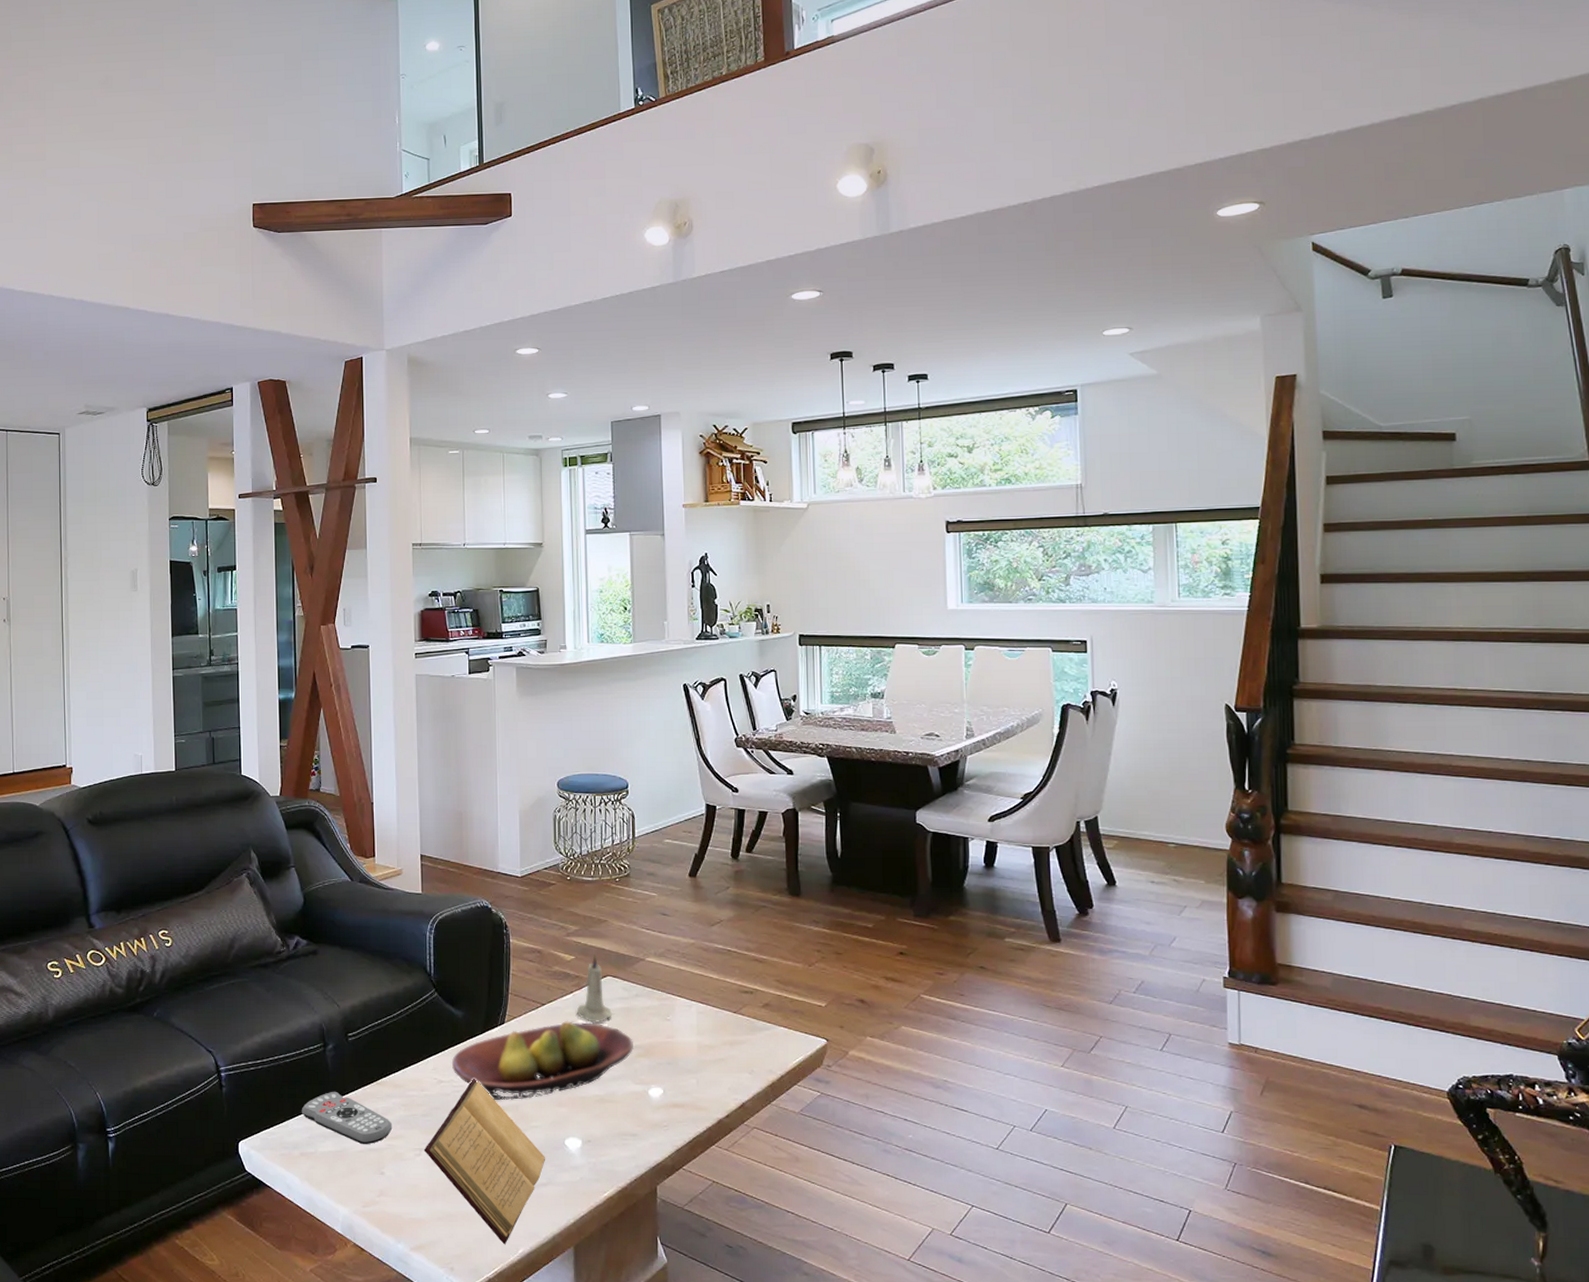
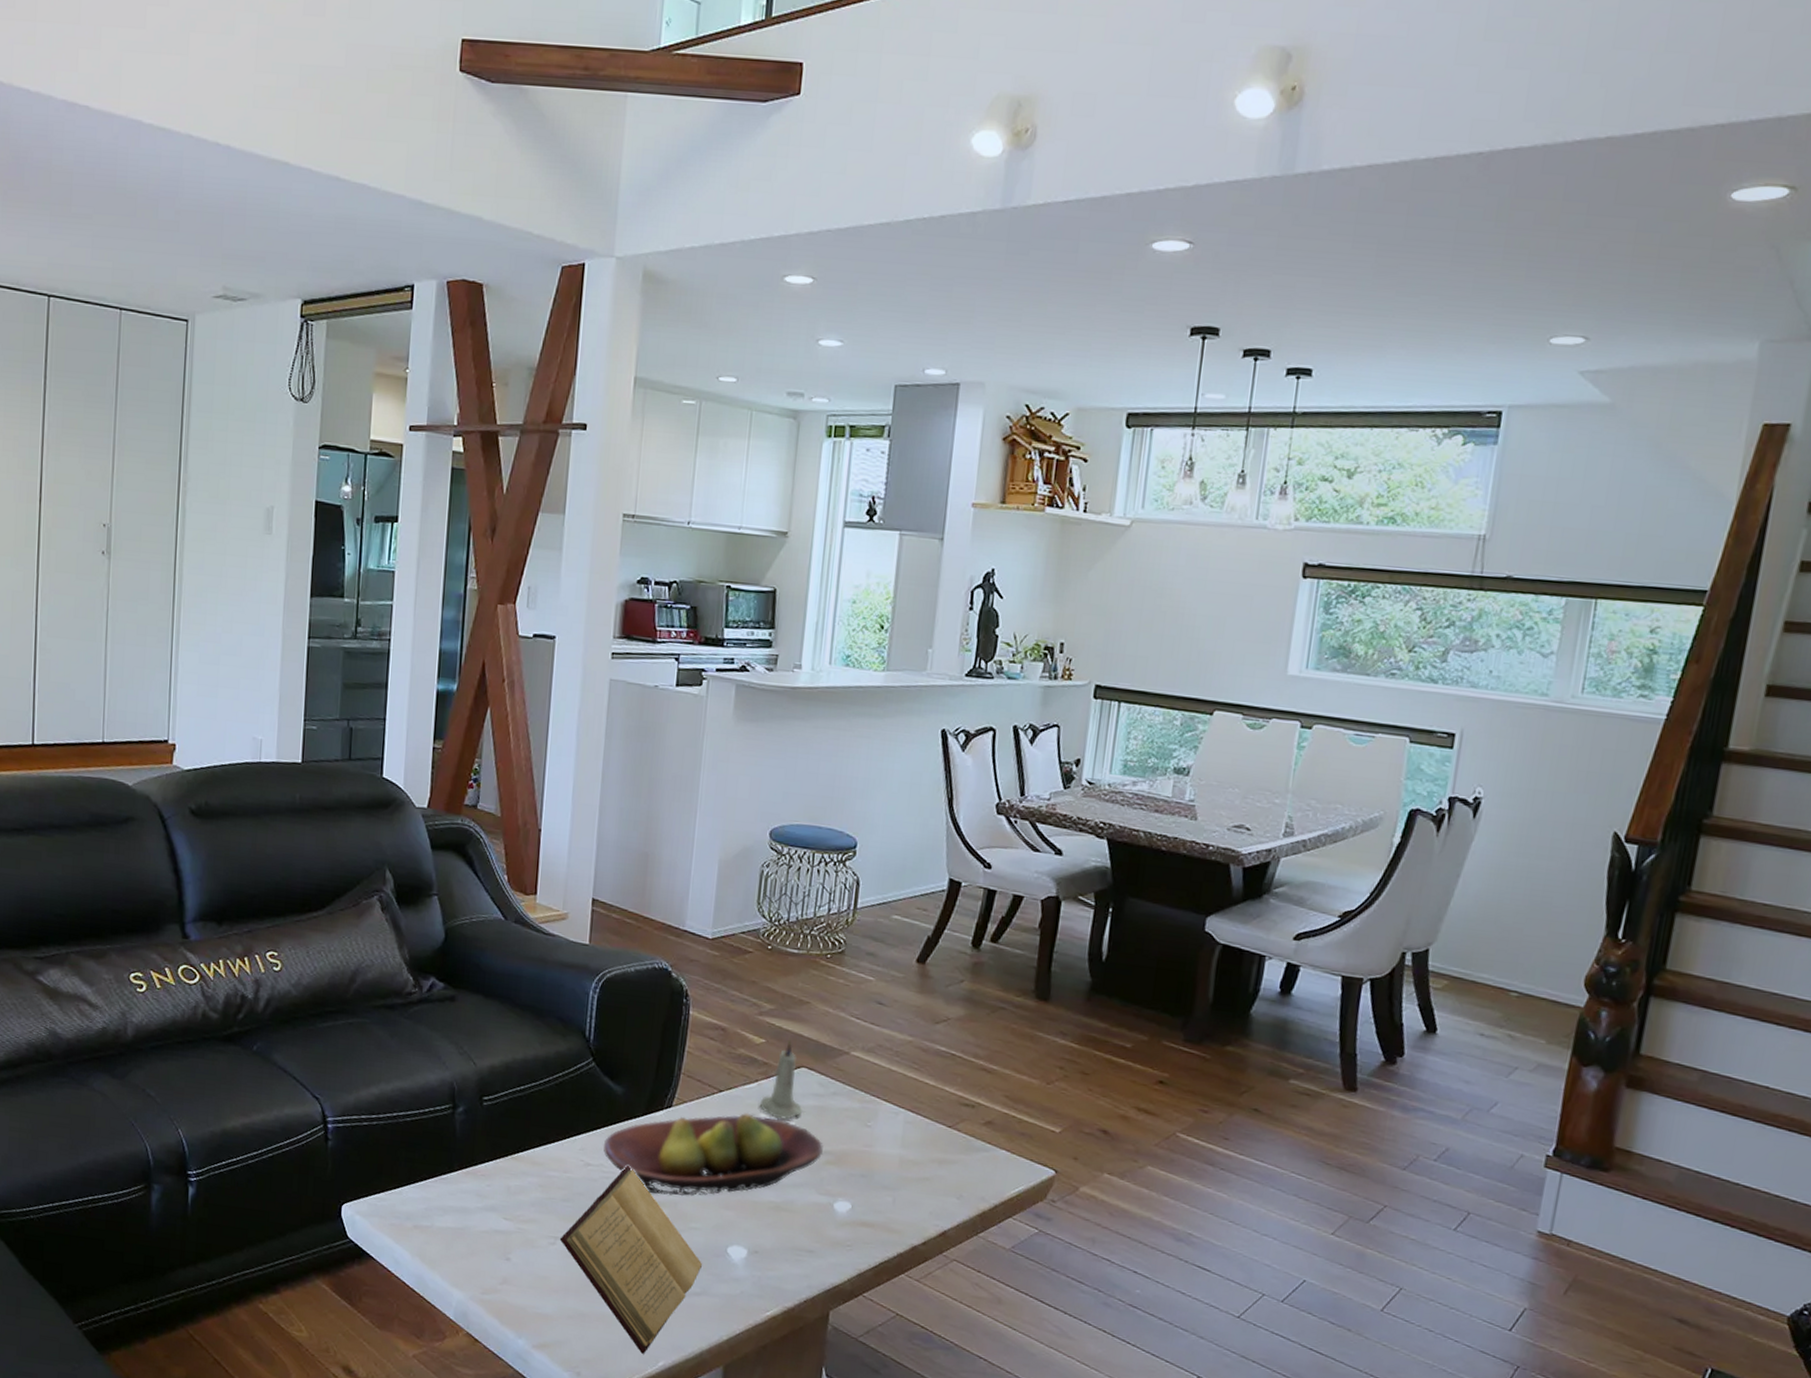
remote control: present [301,1091,392,1145] -> none [419,1160,525,1225]

